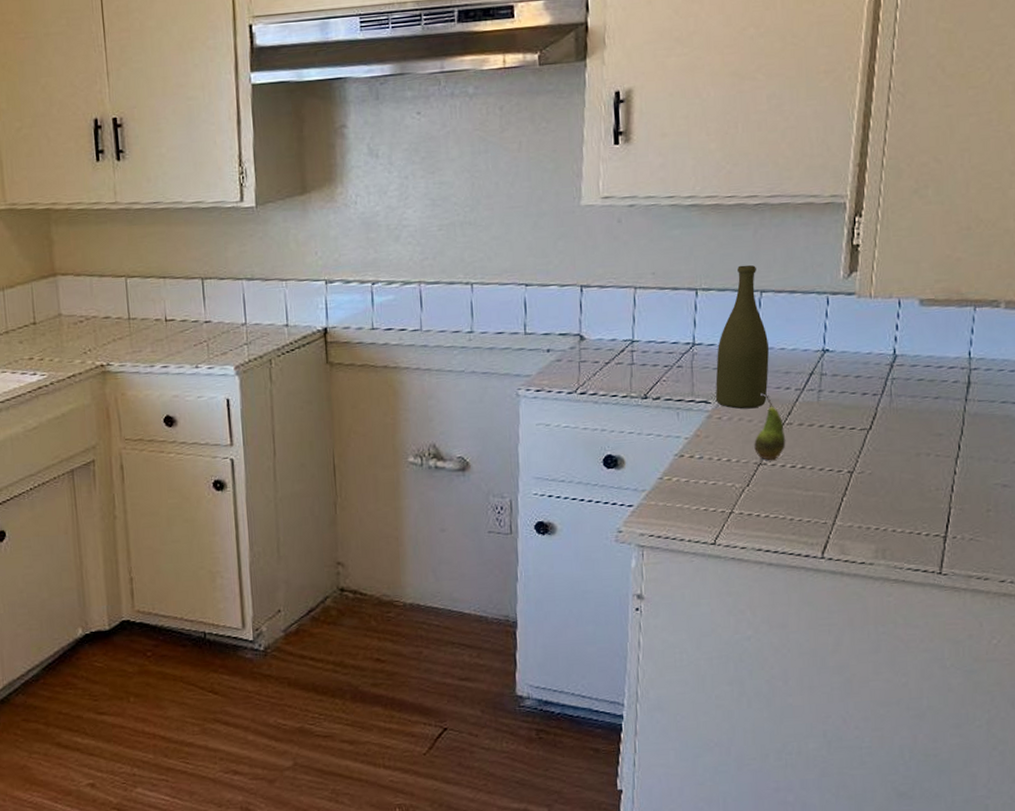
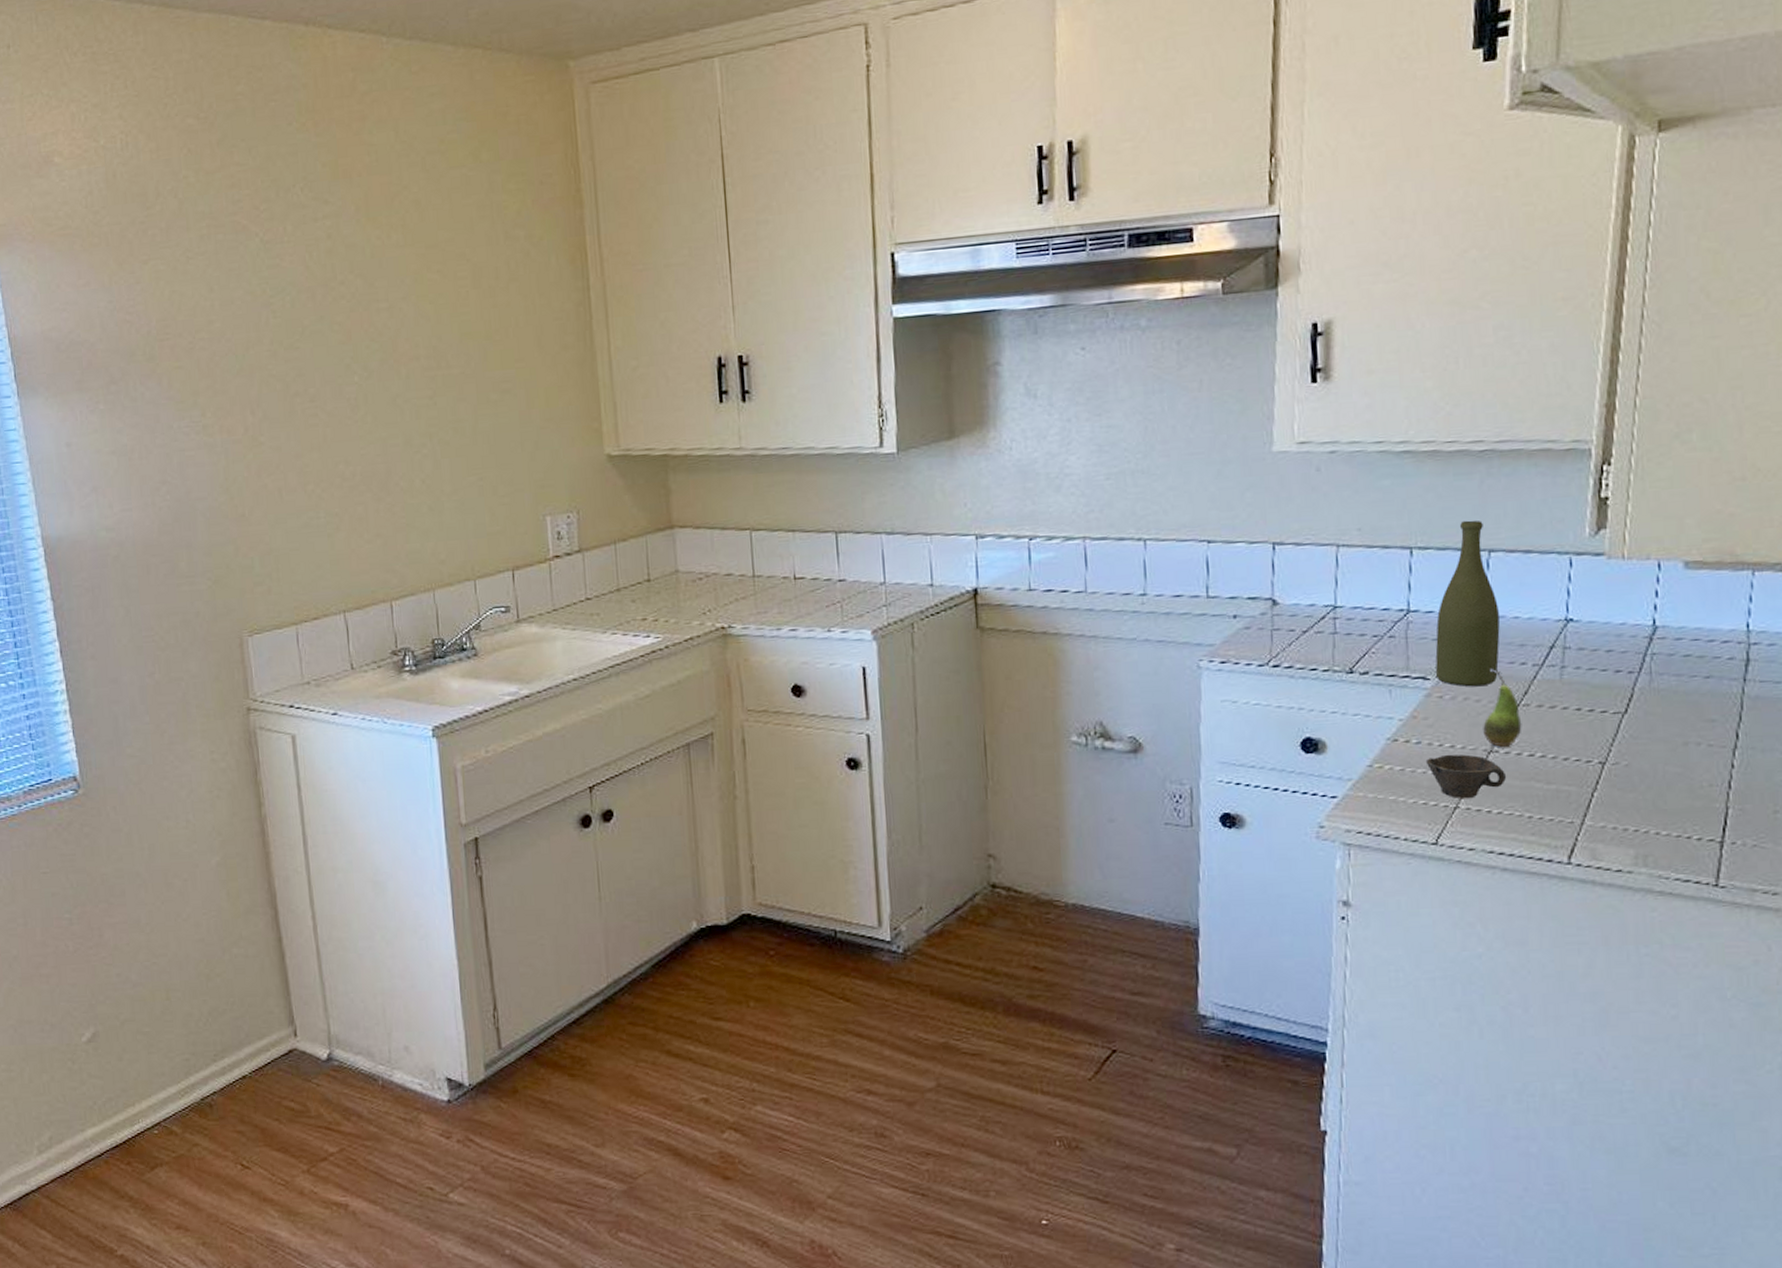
cup: none [706,467,772,505] -> present [1425,754,1506,799]

